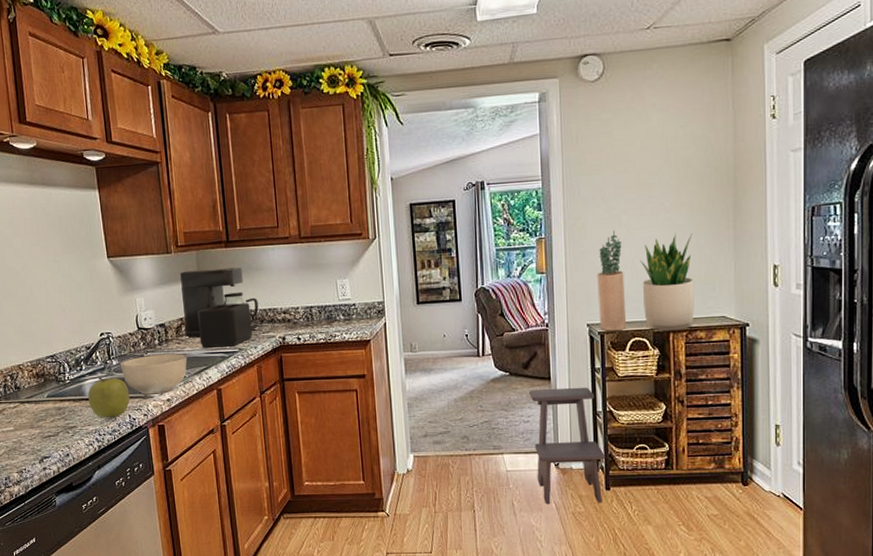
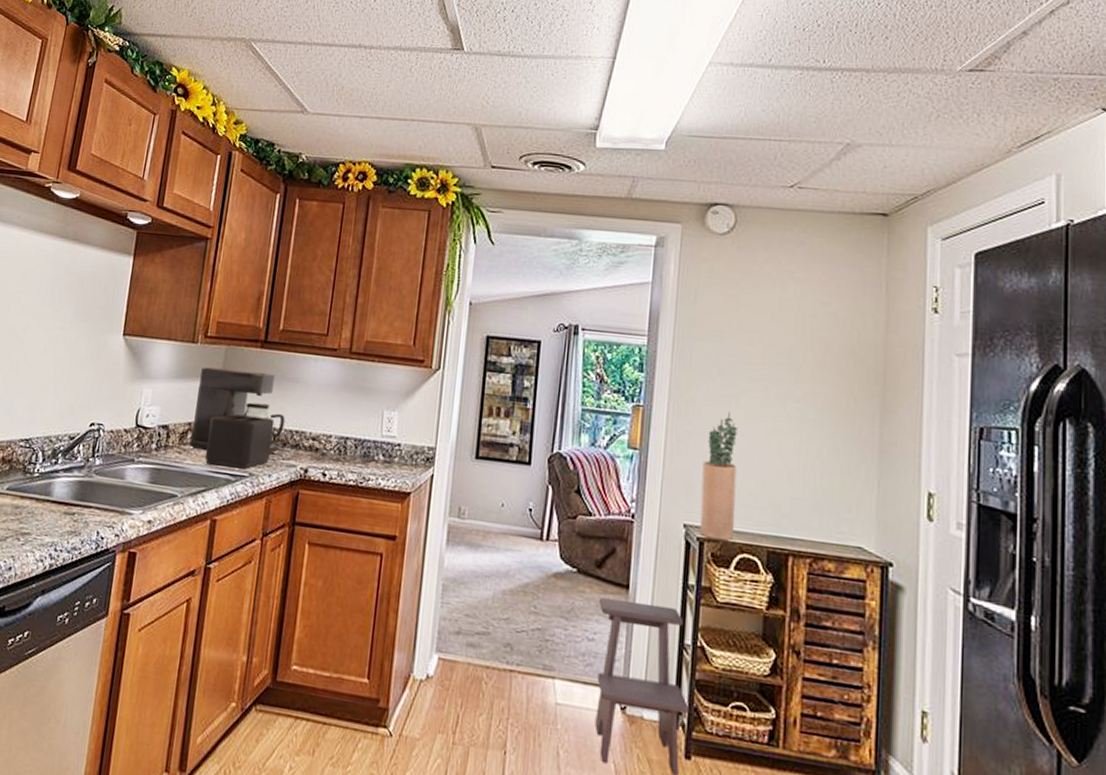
fruit: present [88,377,130,418] -> none [53,476,106,532]
bowl: present [120,353,188,396] -> none [103,460,186,513]
planter: present [640,233,694,331] -> none [758,429,827,556]

